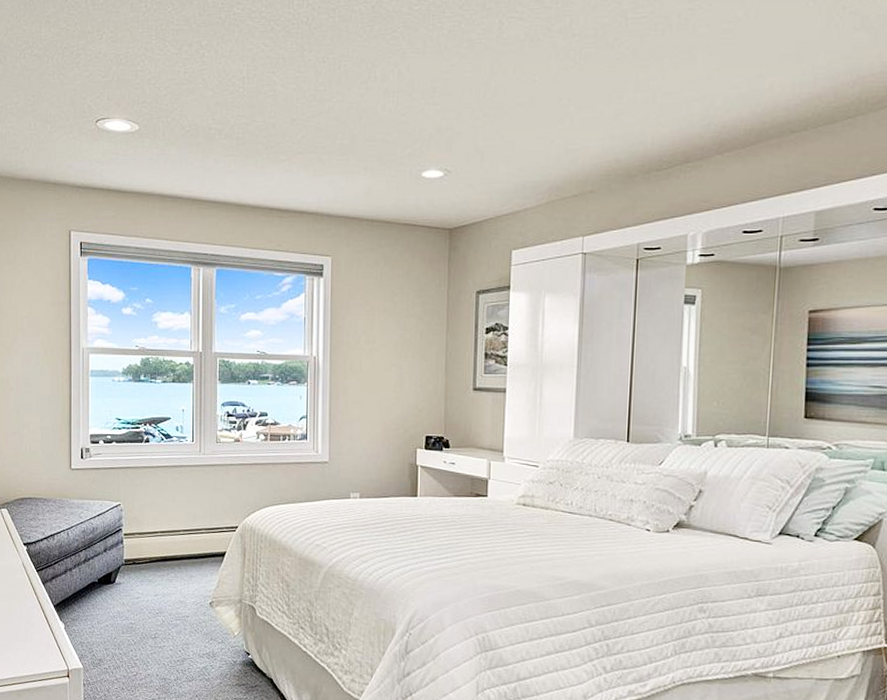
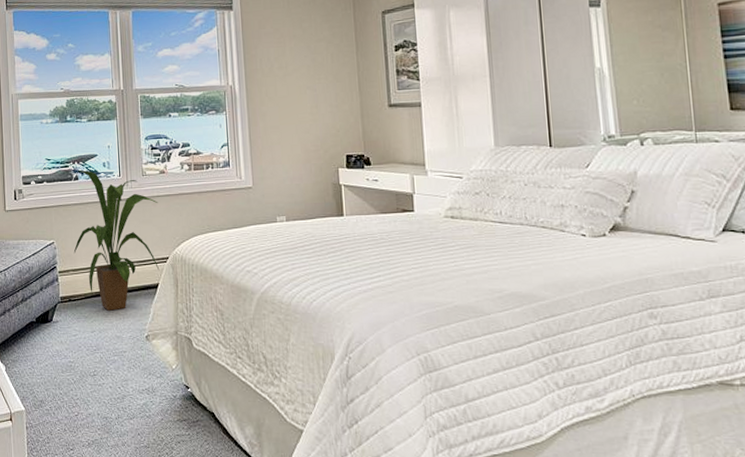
house plant: none [140,433,231,576] -> present [73,170,160,311]

